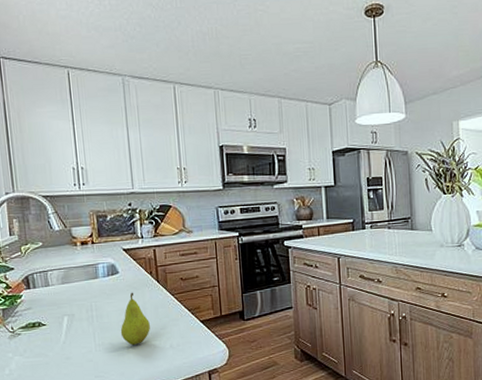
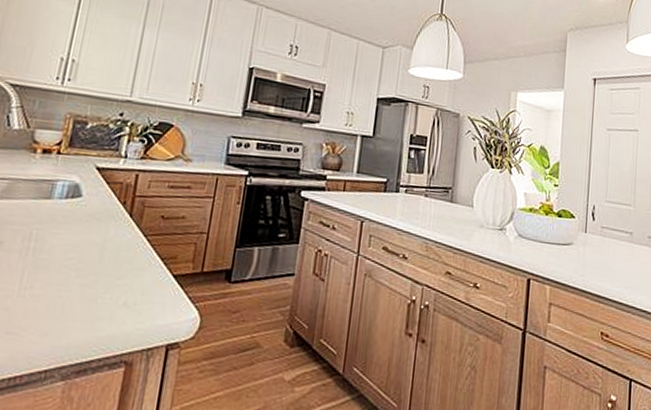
fruit: present [120,292,150,345] -> none [60,224,105,295]

